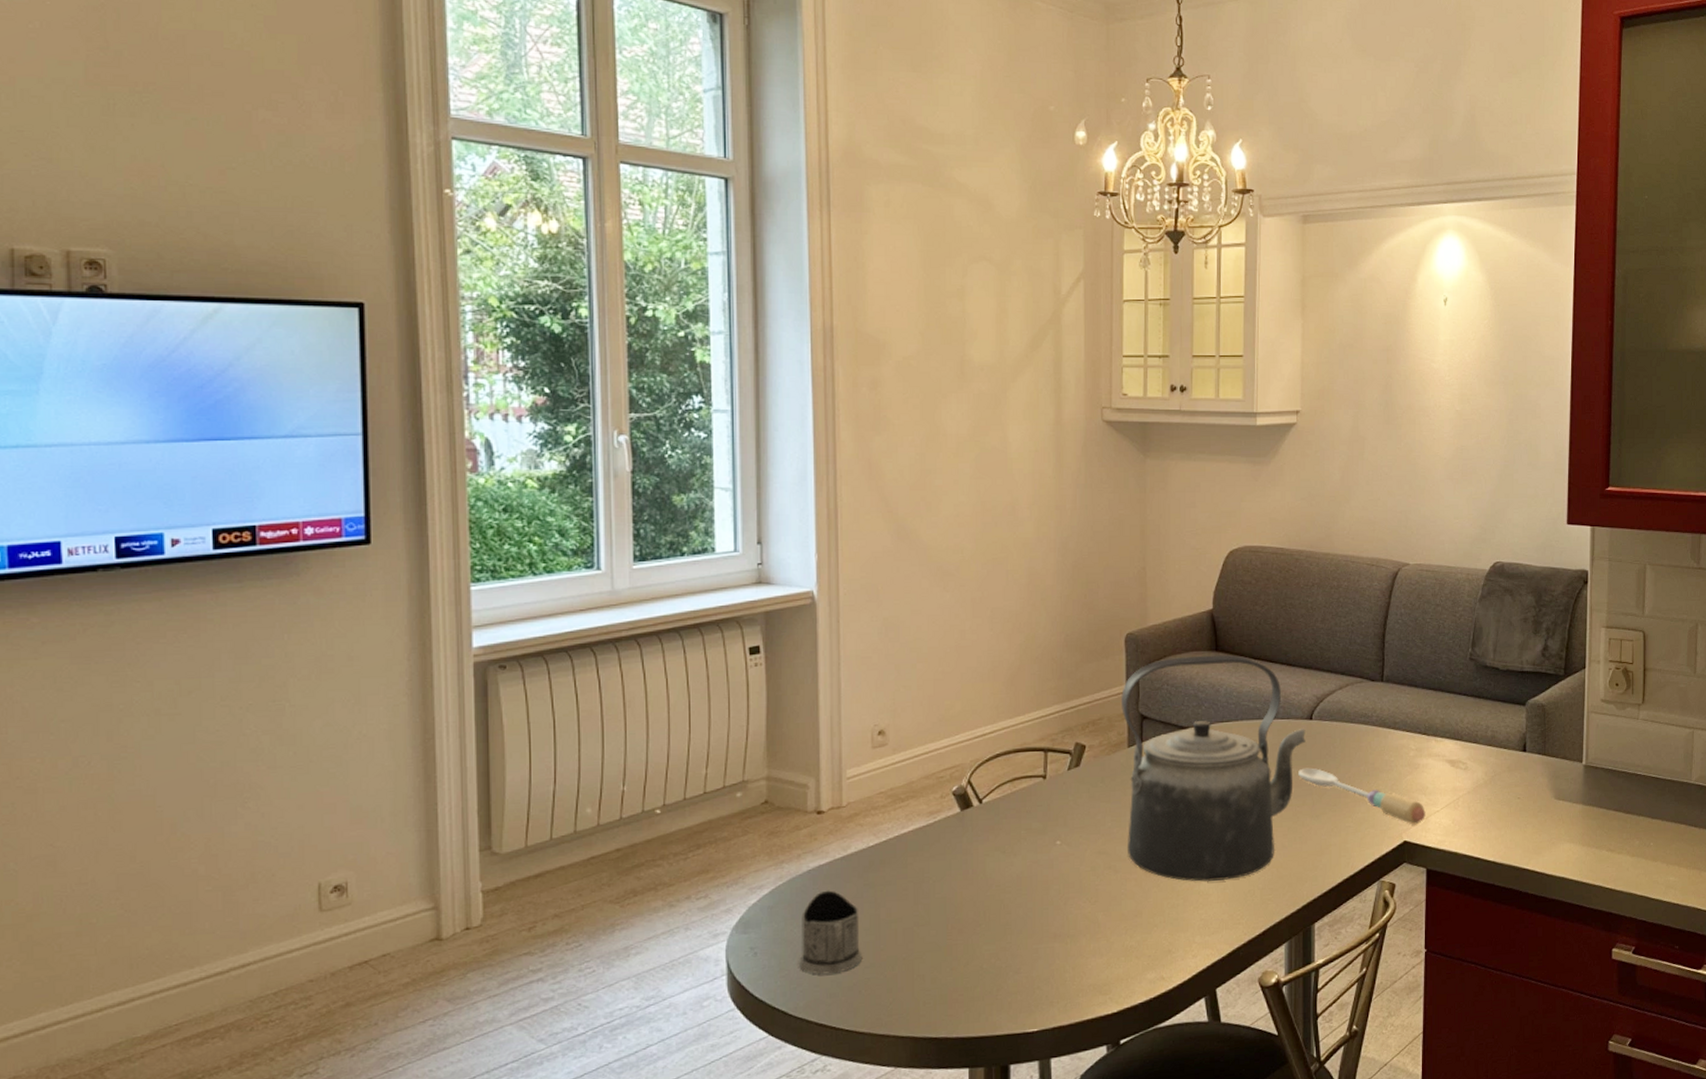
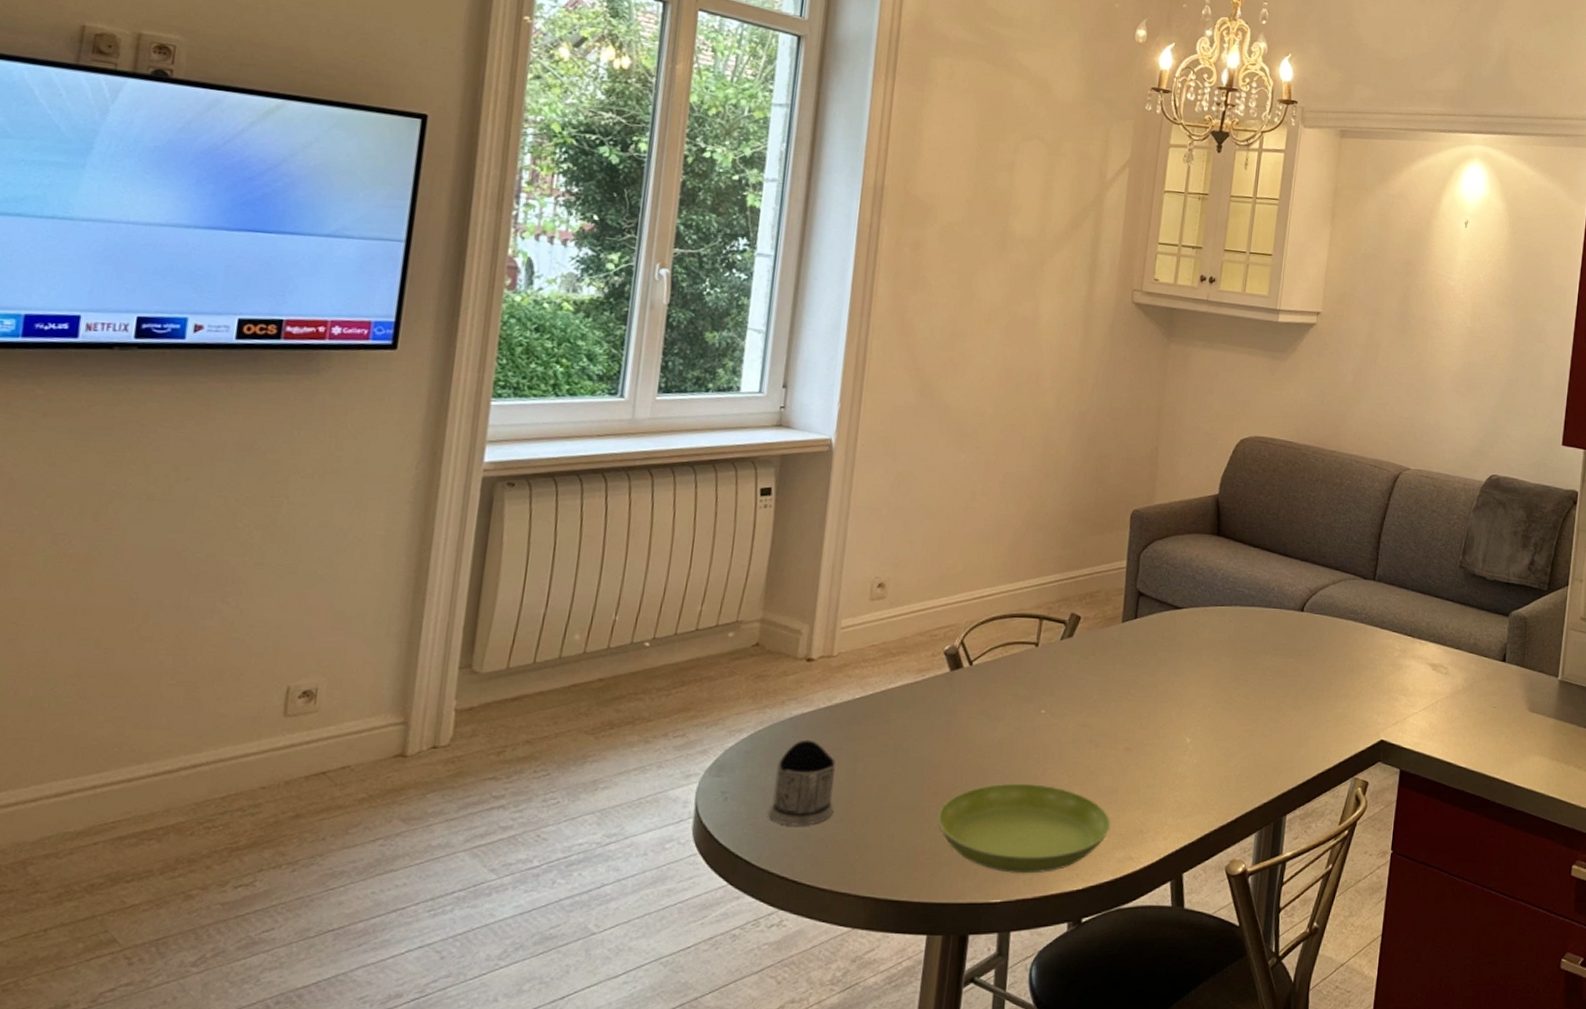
saucer: none [966,914,1139,1003] -> present [937,784,1111,874]
kettle: present [1121,654,1305,882] -> none [1110,538,1296,764]
spoon: present [1298,767,1426,825] -> none [1285,658,1404,725]

